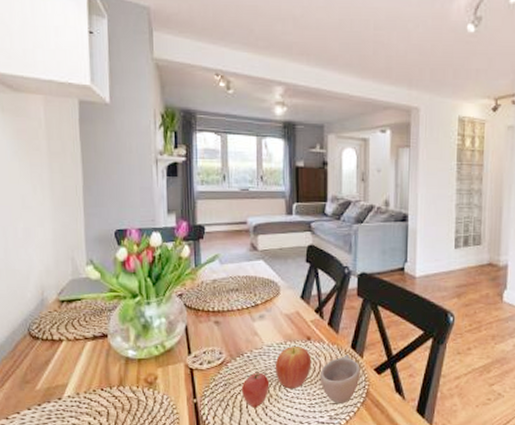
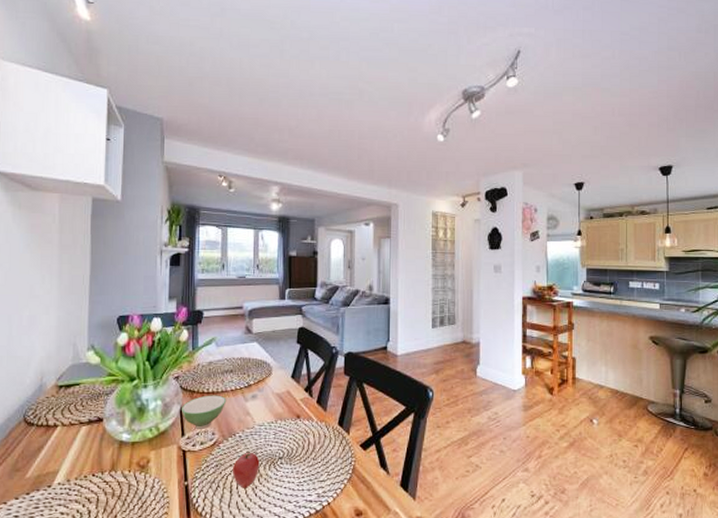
bowl: none [186,314,233,348] -> present [181,395,227,429]
fruit: present [275,347,312,389] -> none [265,425,301,468]
cup: present [319,355,360,403] -> none [308,431,347,481]

